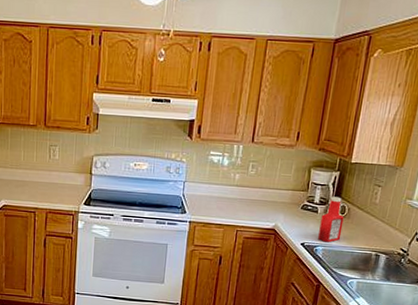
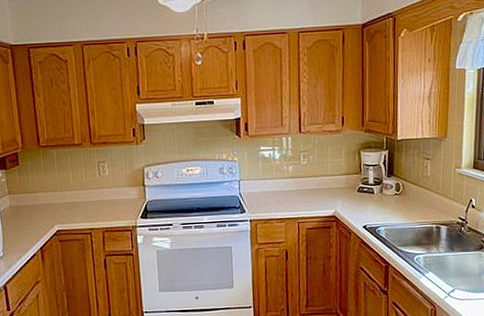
ketchup bottle: present [317,196,344,243] -> none [377,175,400,222]

